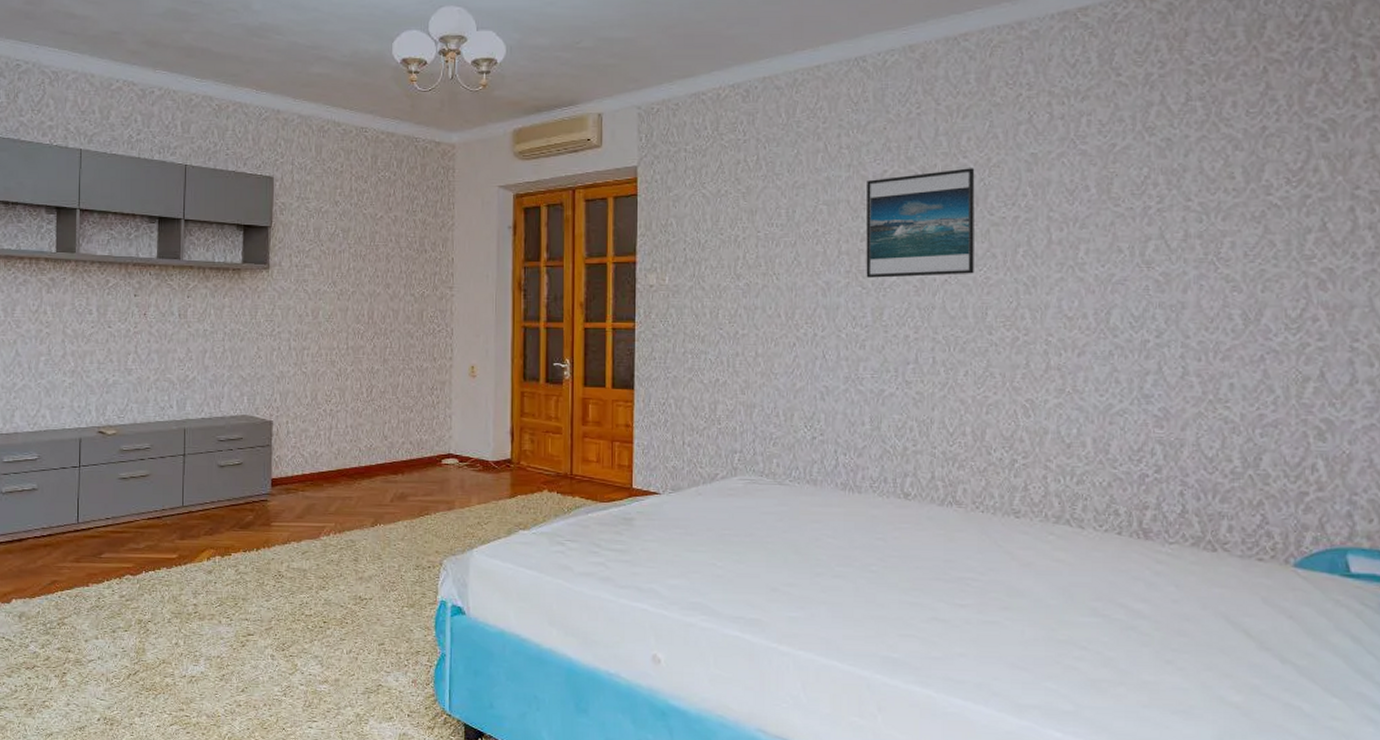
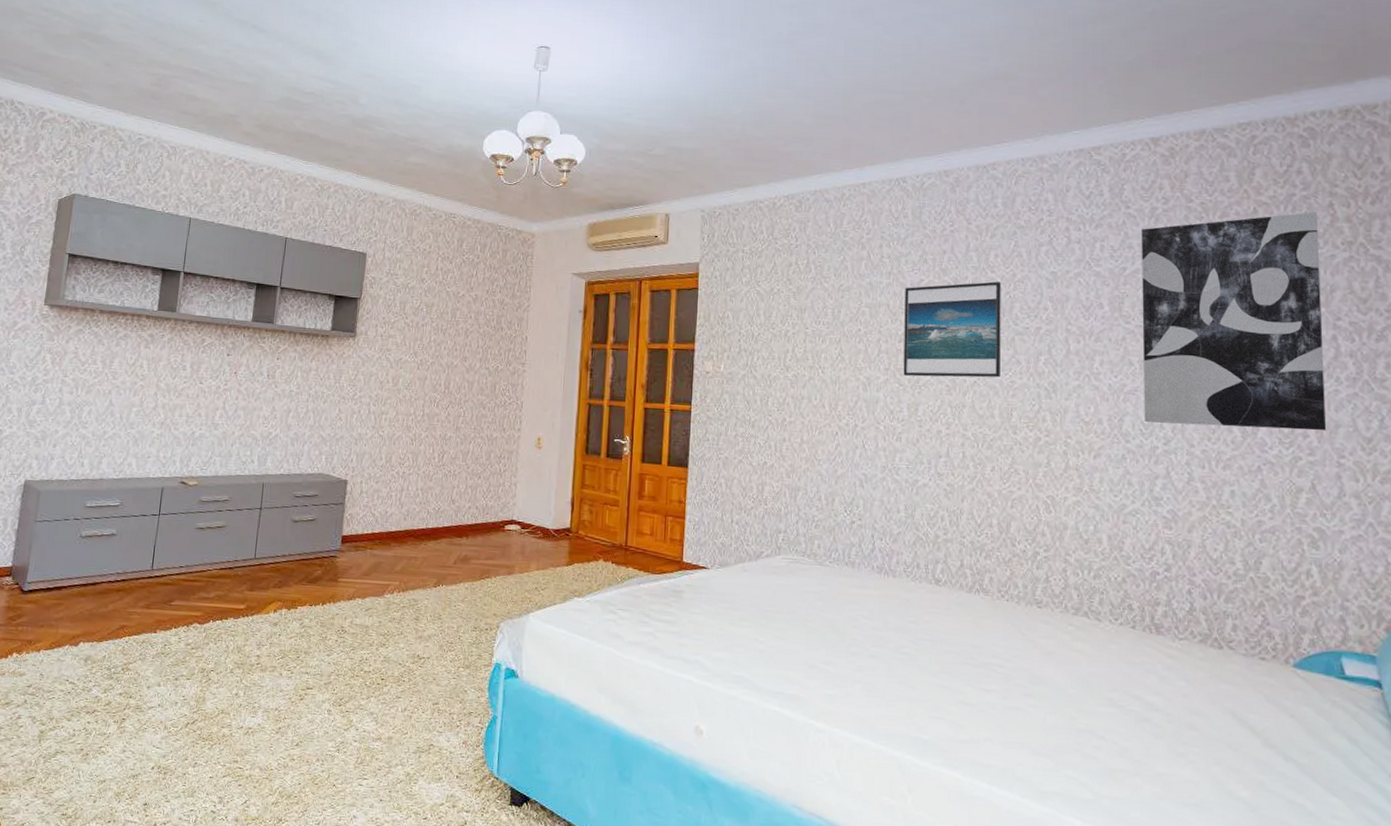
wall art: none [1133,67,1340,315] -> present [1141,212,1327,431]

